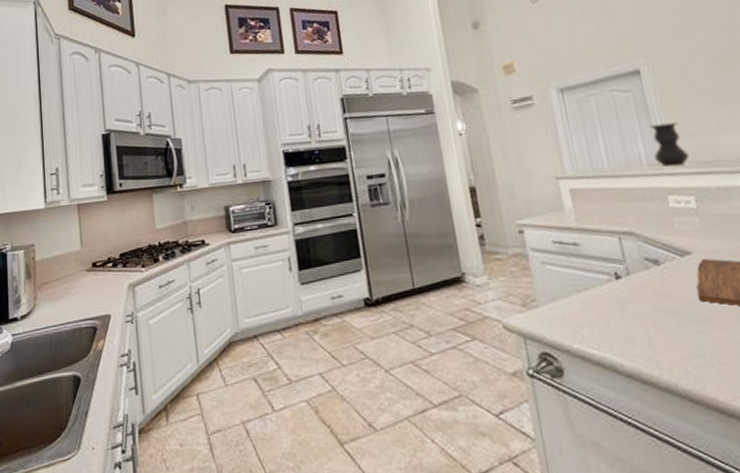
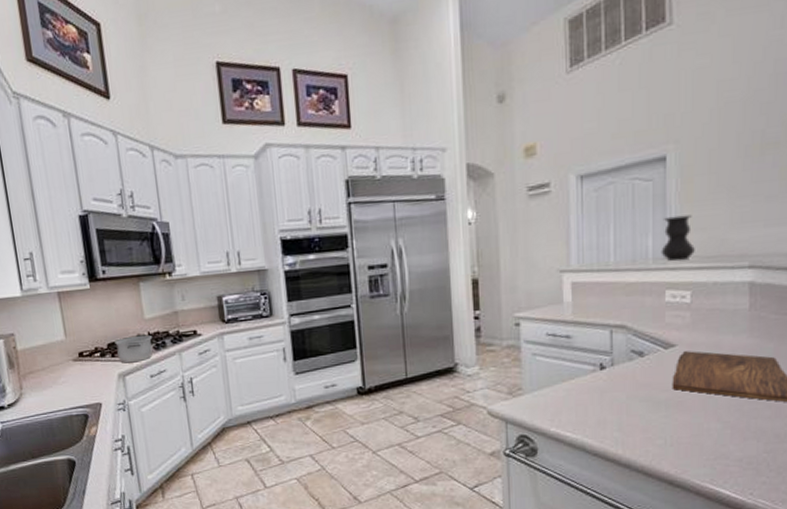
cooking pot: none [127,244,163,274] -> present [115,334,153,364]

